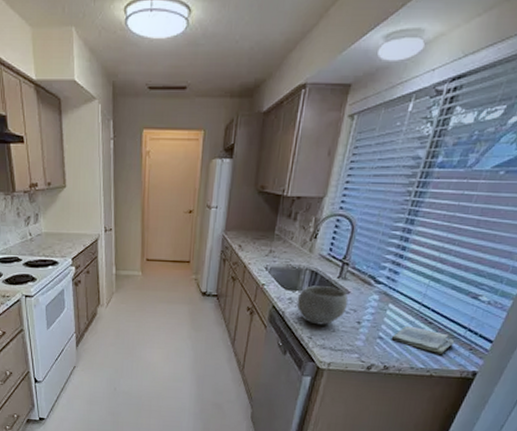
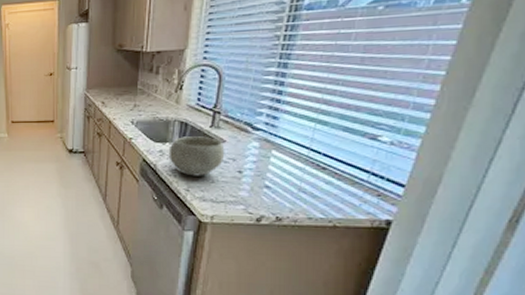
dish towel: present [391,325,455,354] -> none [280,172,357,202]

